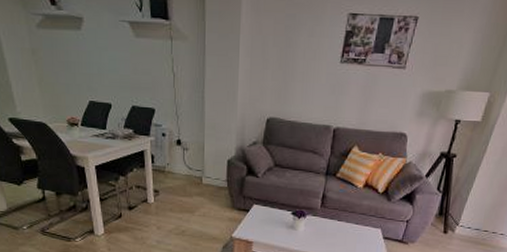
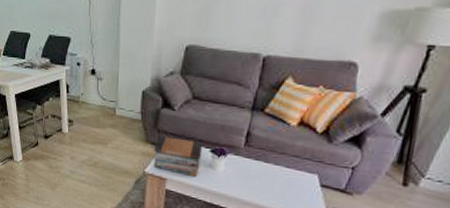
book stack: none [240,202,285,239] -> present [153,136,203,178]

